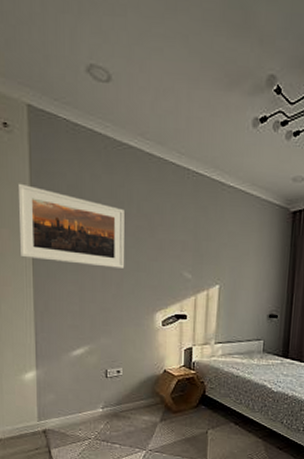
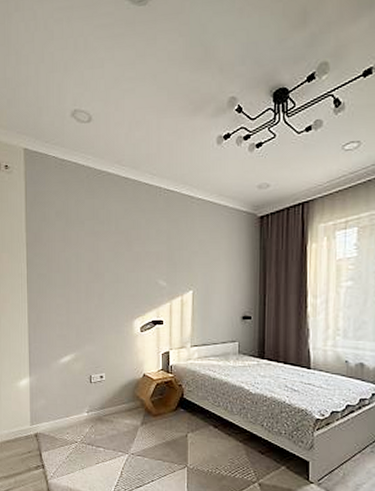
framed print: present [17,183,124,268] -> none [15,214,105,281]

